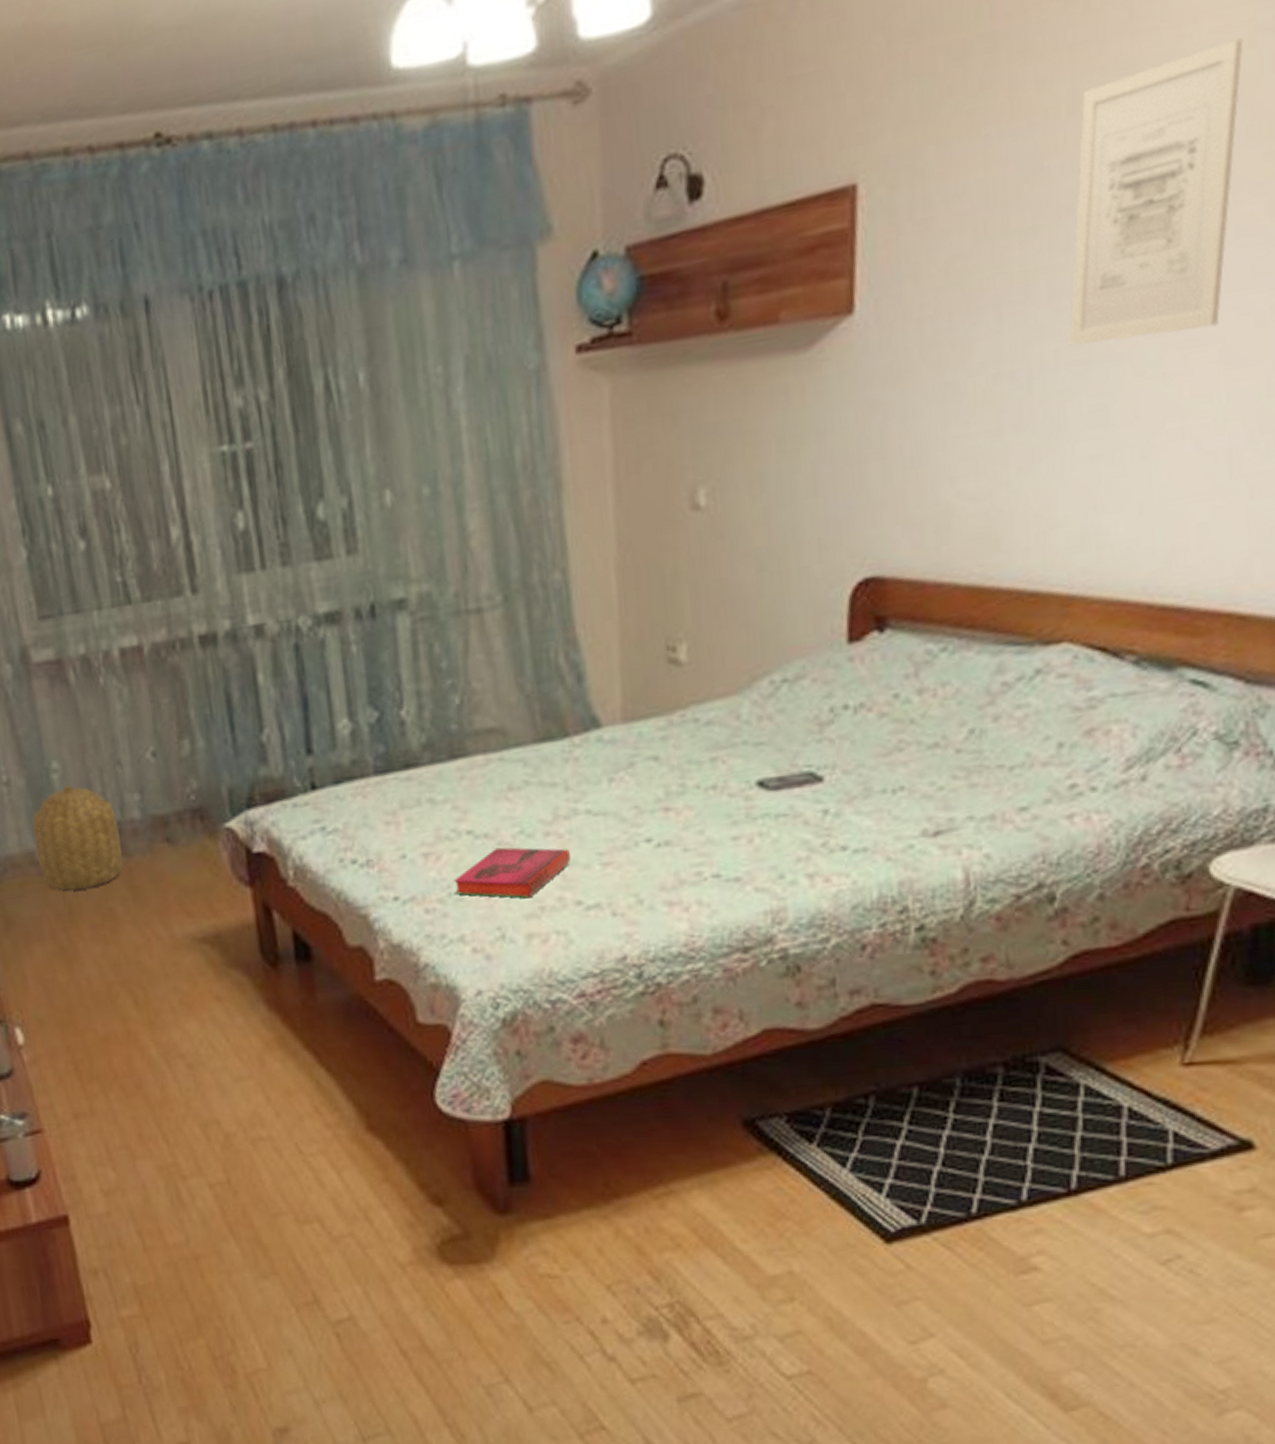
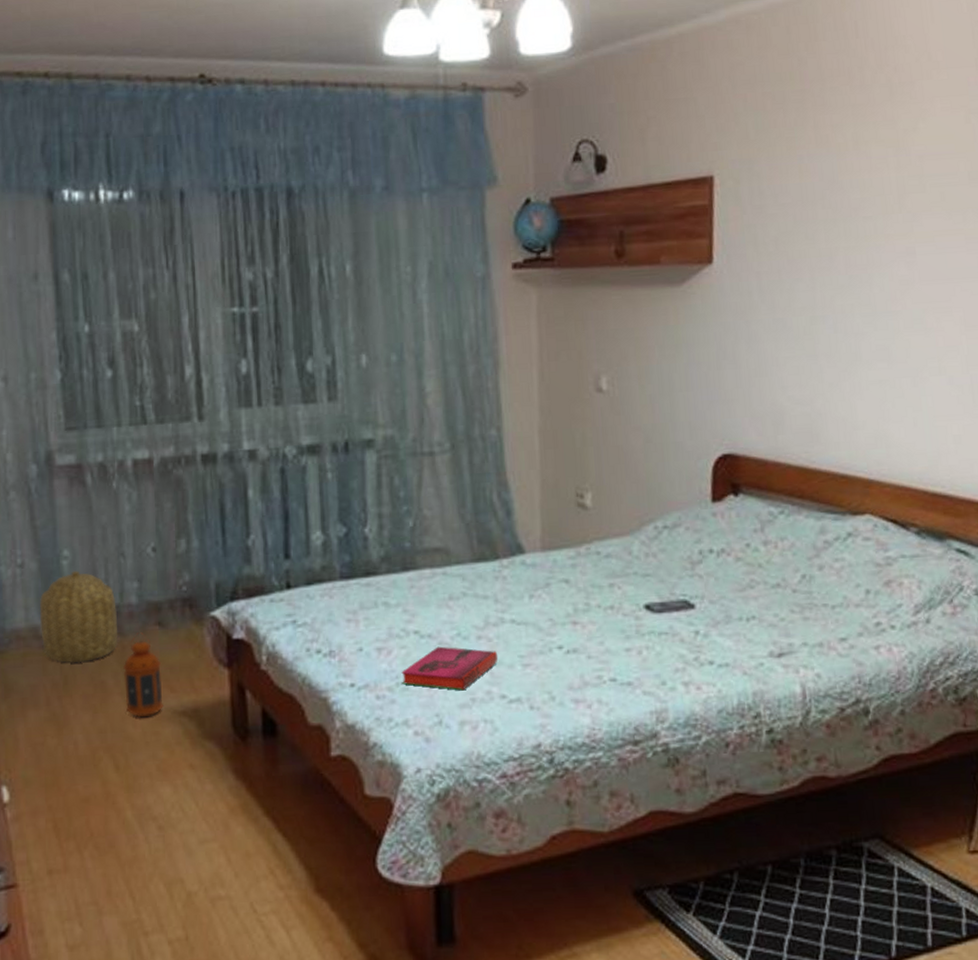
lantern: none [132,851,181,946] -> present [123,632,163,717]
wall art: present [1069,38,1244,346] -> none [860,116,963,304]

